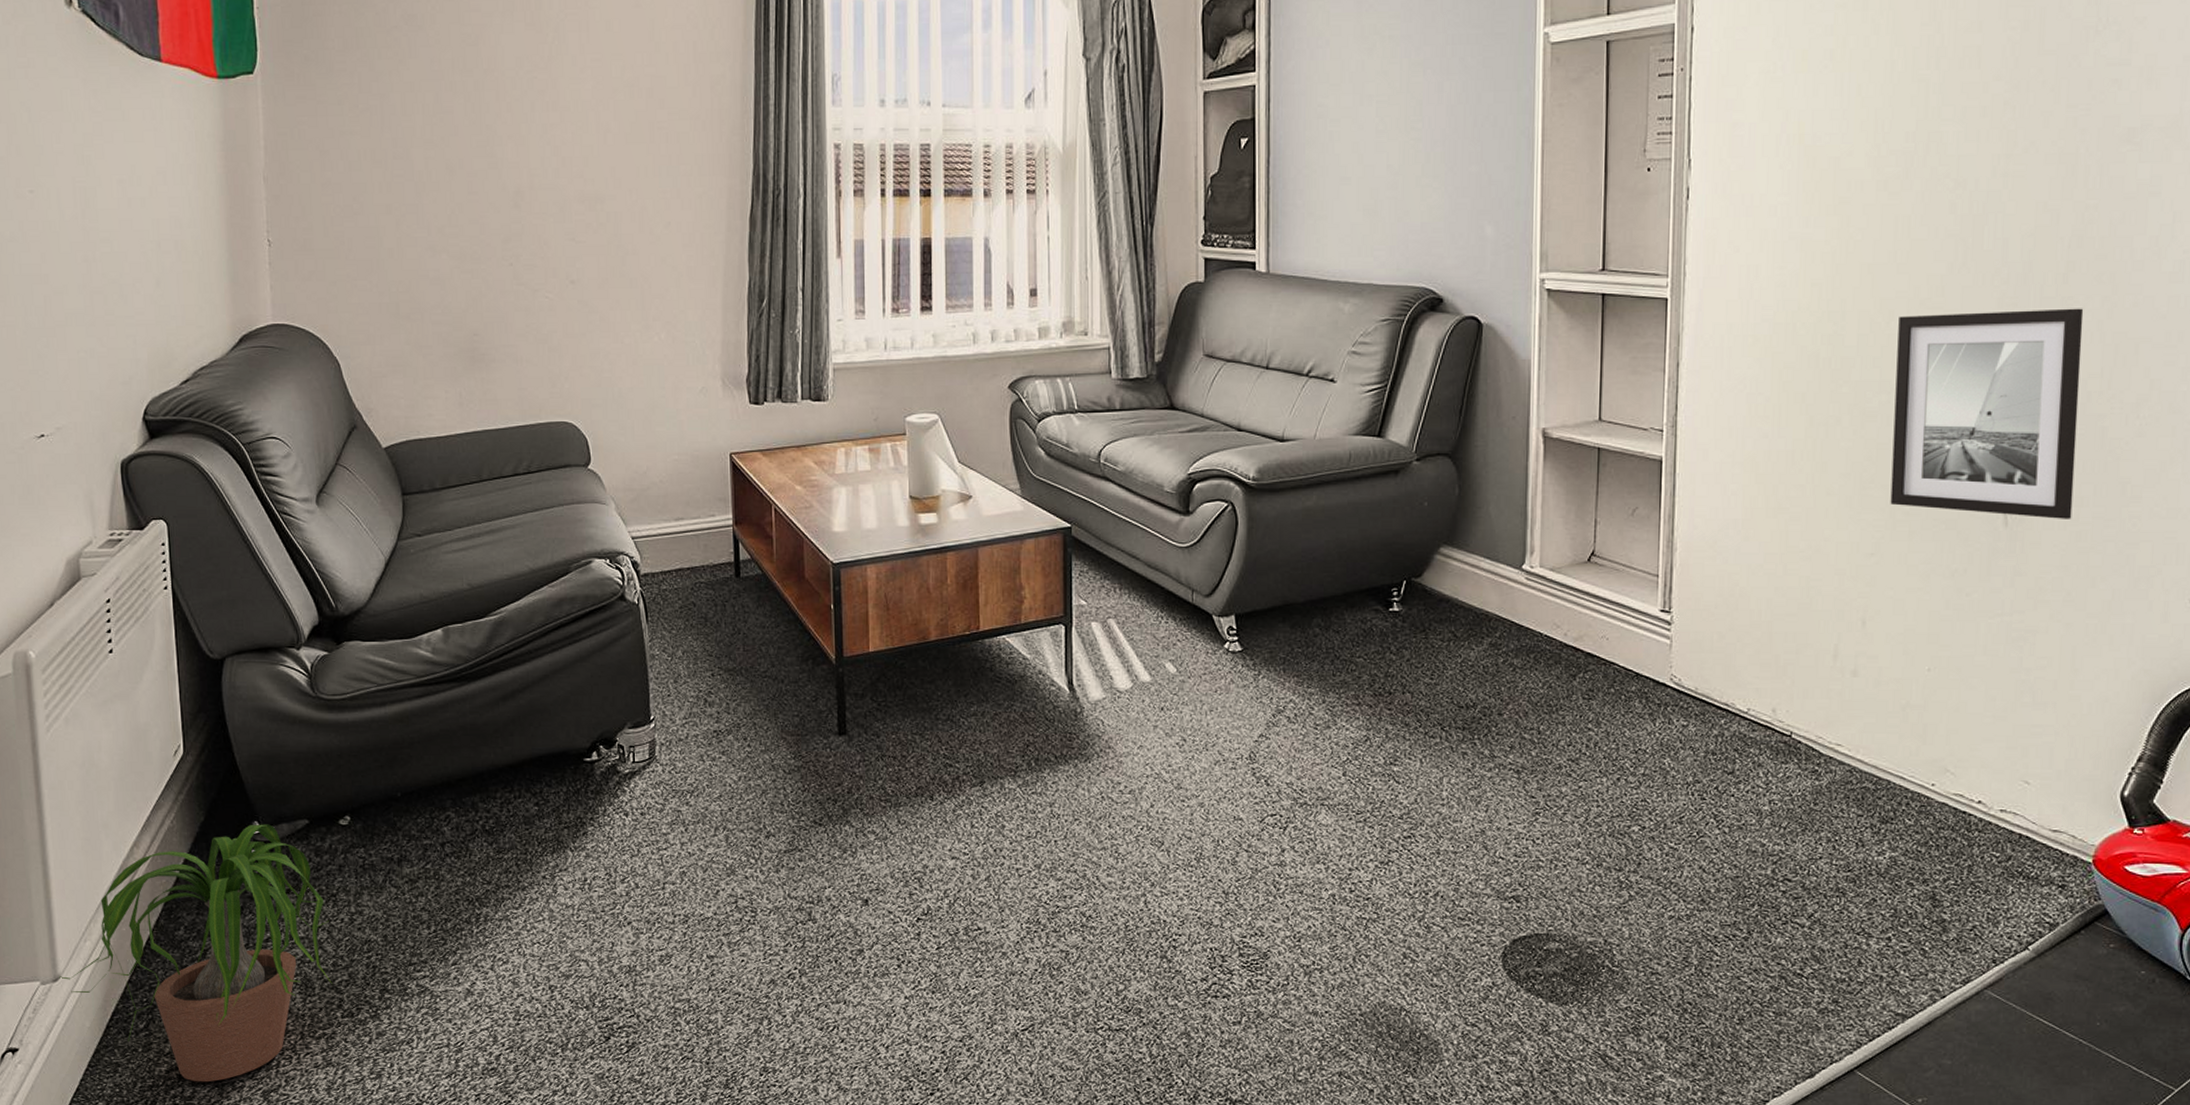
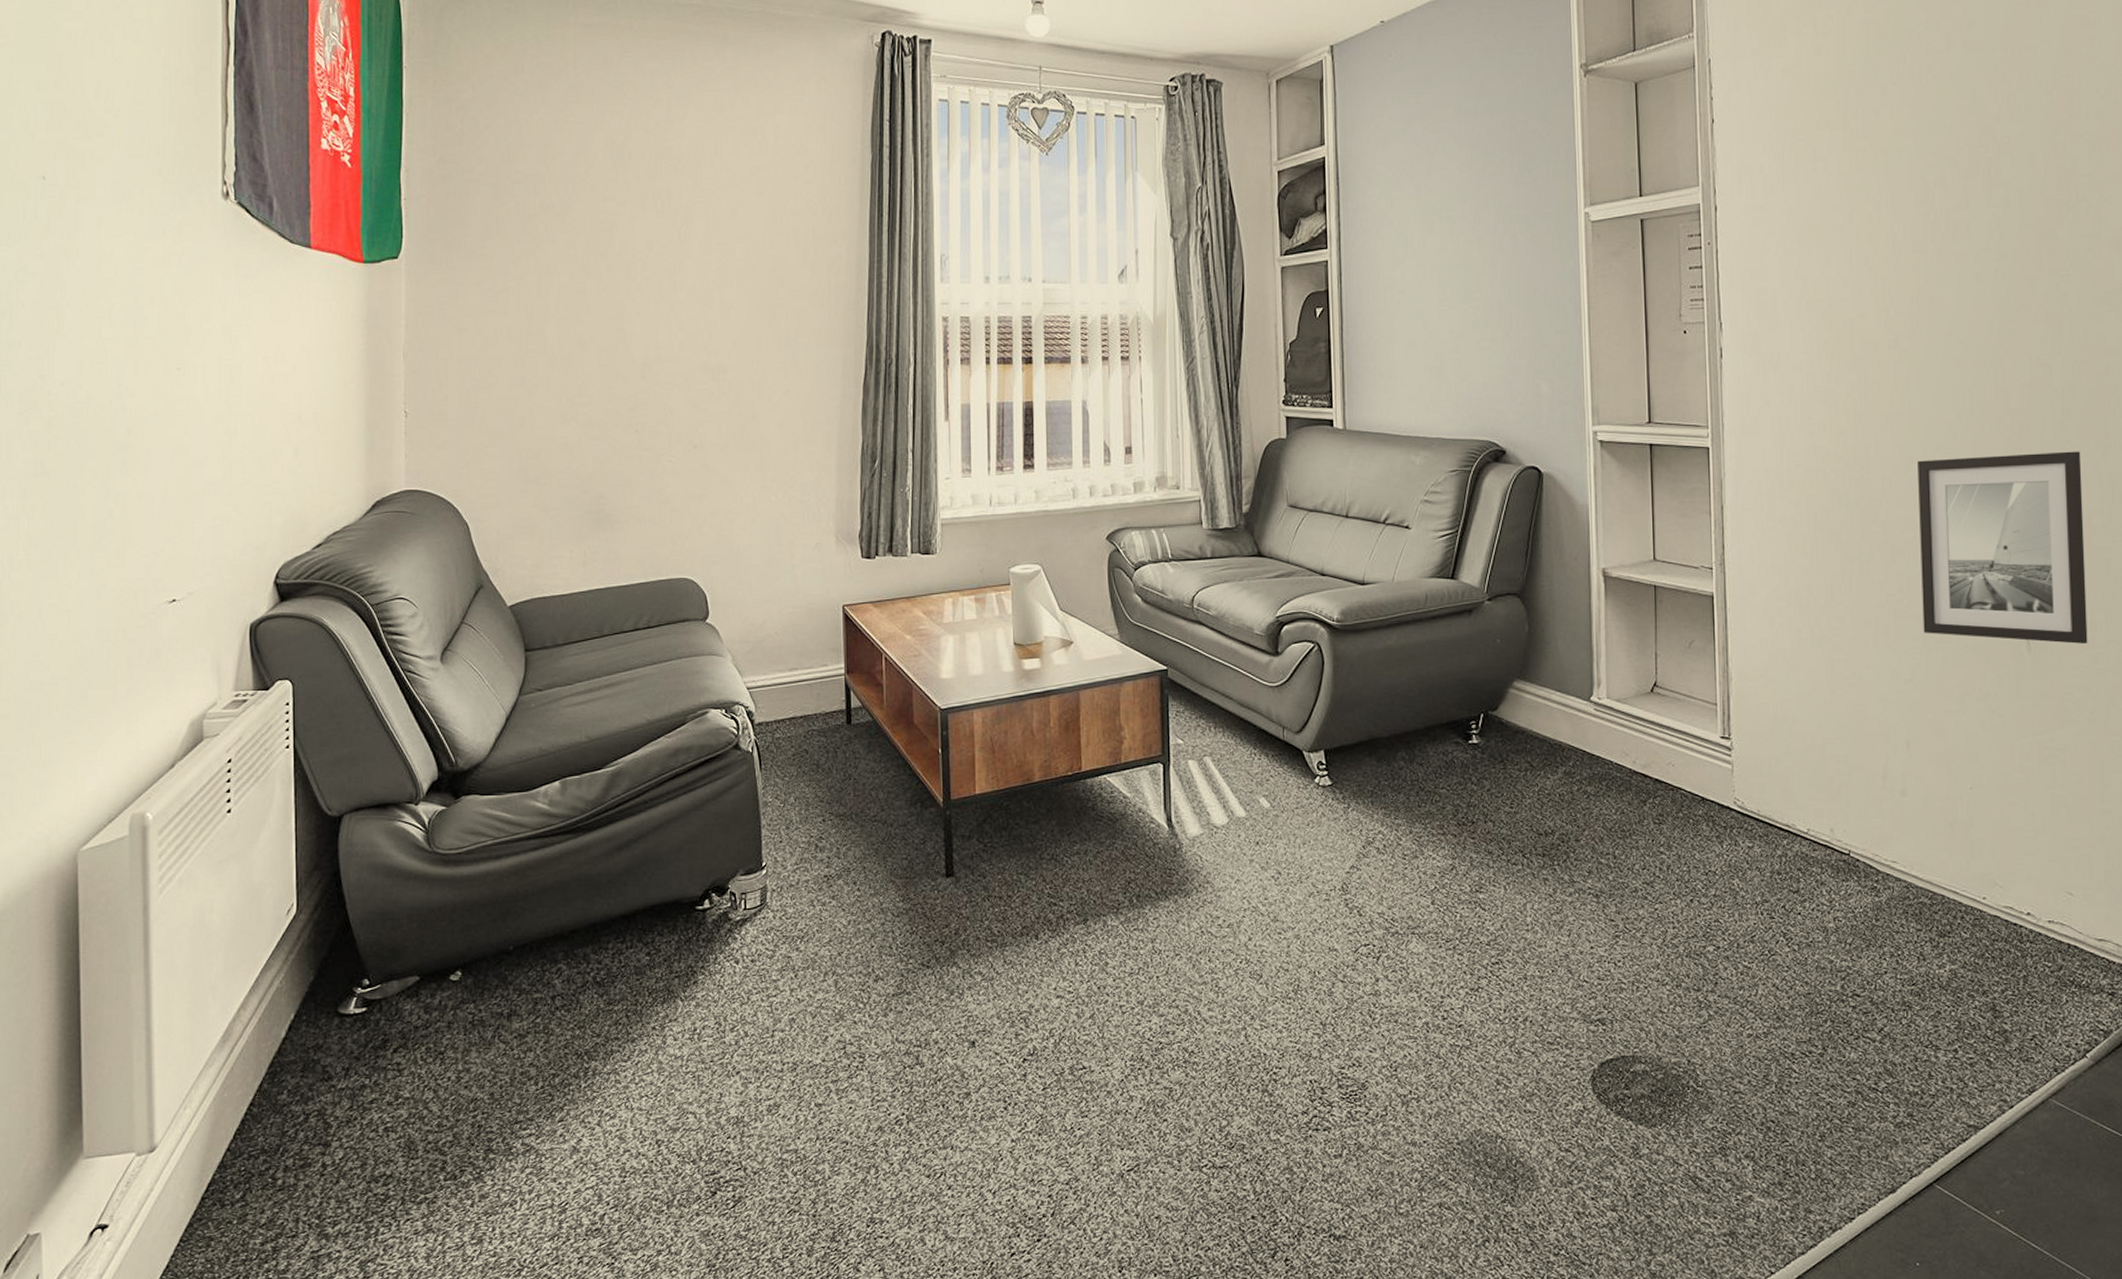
potted plant: present [59,824,332,1083] -> none [156,982,436,1254]

